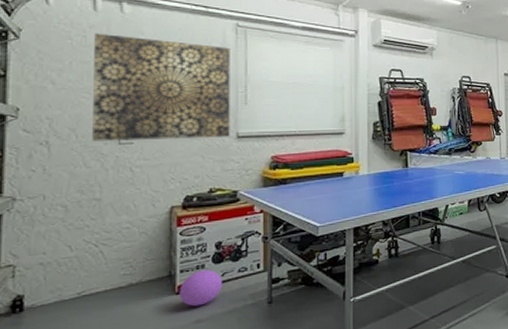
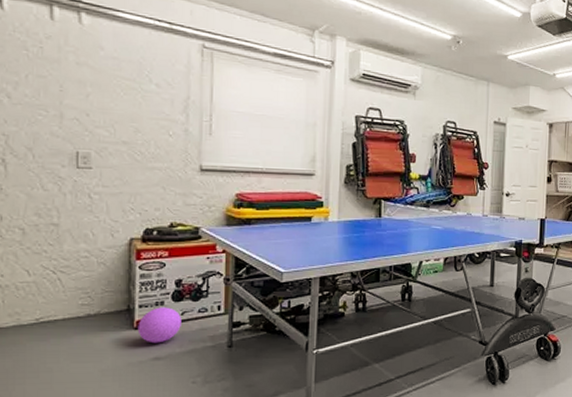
wall art: present [92,33,230,142] -> none [50,44,195,169]

